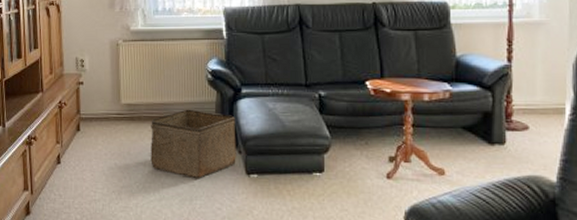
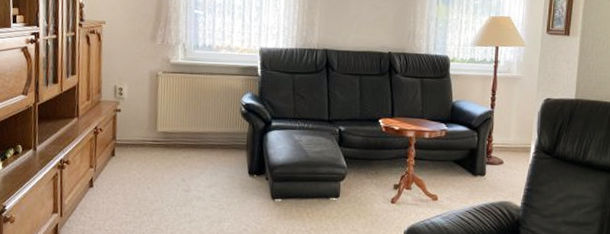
storage bin: present [150,109,236,179] -> none [183,138,265,203]

